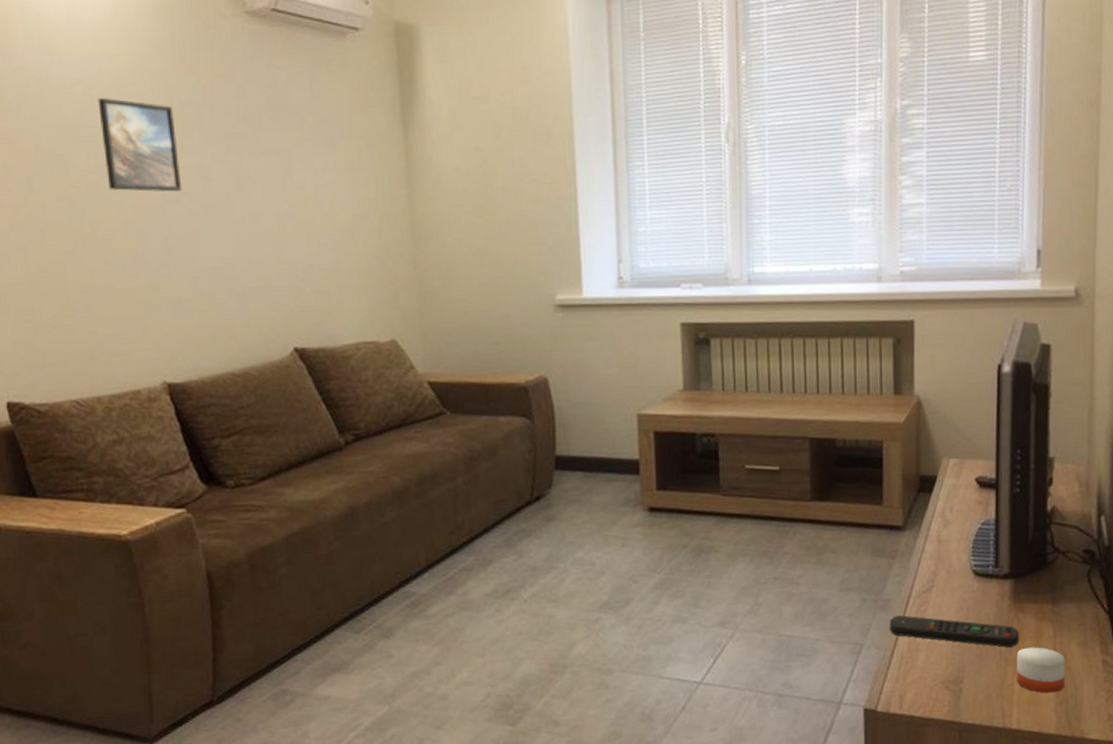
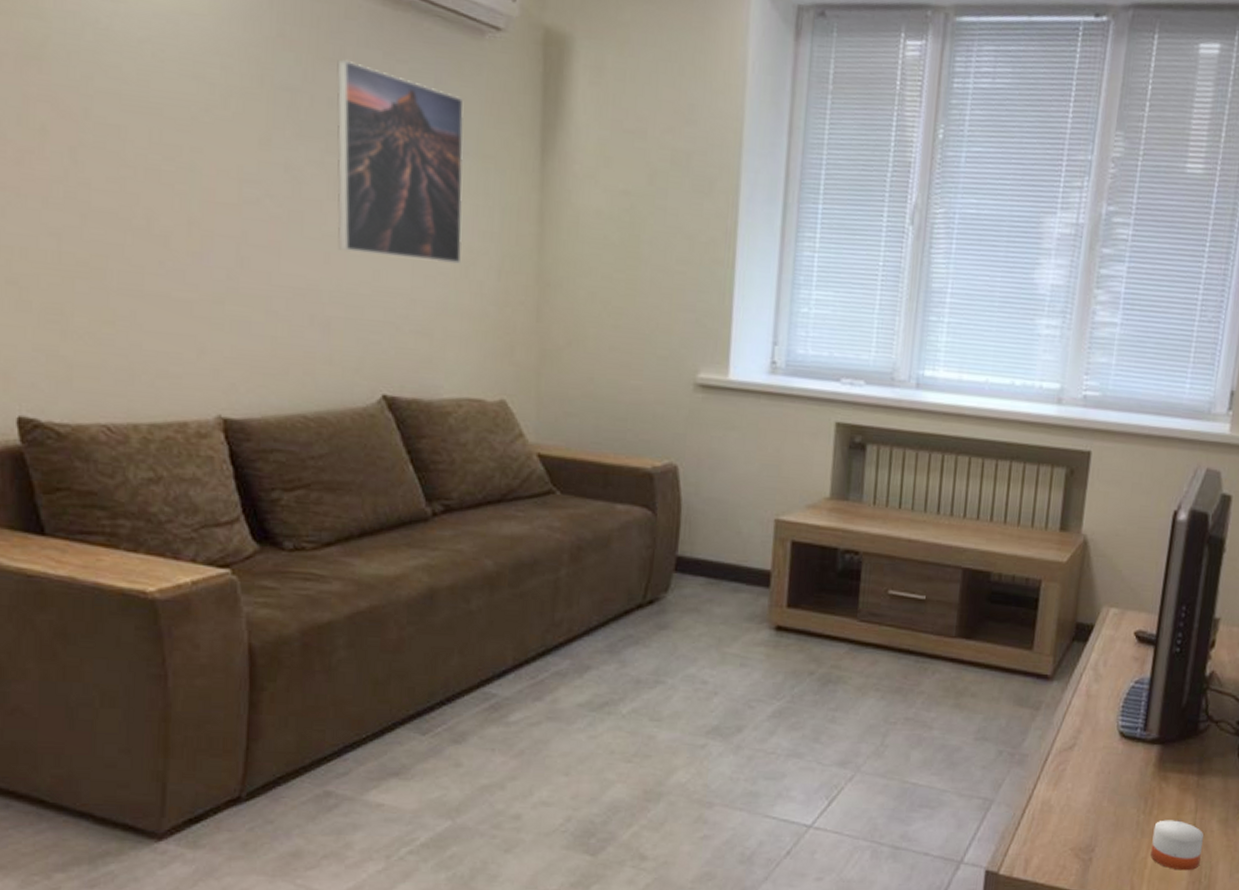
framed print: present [98,97,182,192] -> none [169,63,265,192]
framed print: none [229,73,347,232] -> present [337,59,465,265]
remote control: present [889,615,1020,647] -> none [1023,772,1161,818]

